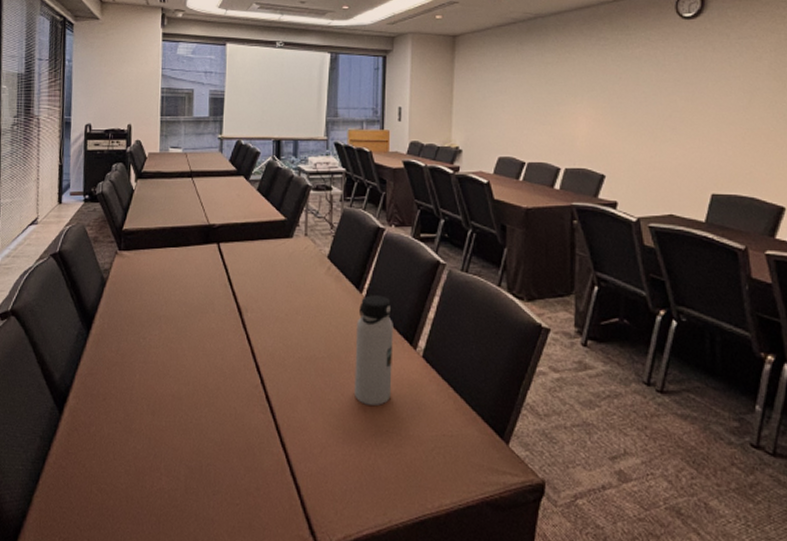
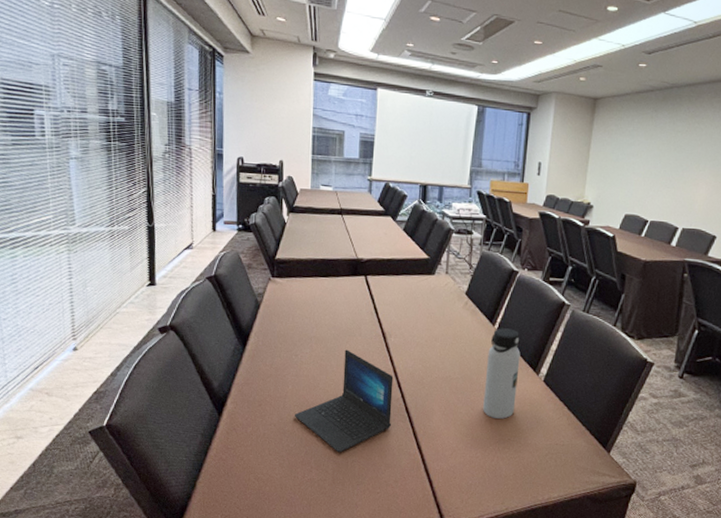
laptop: none [142,329,251,455] -> present [295,349,394,453]

